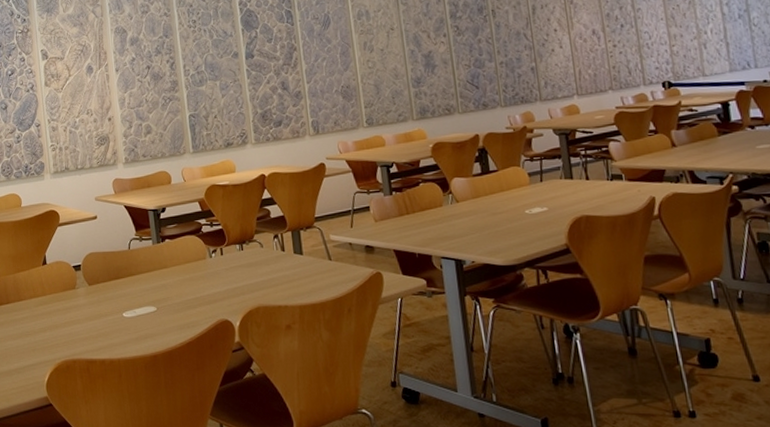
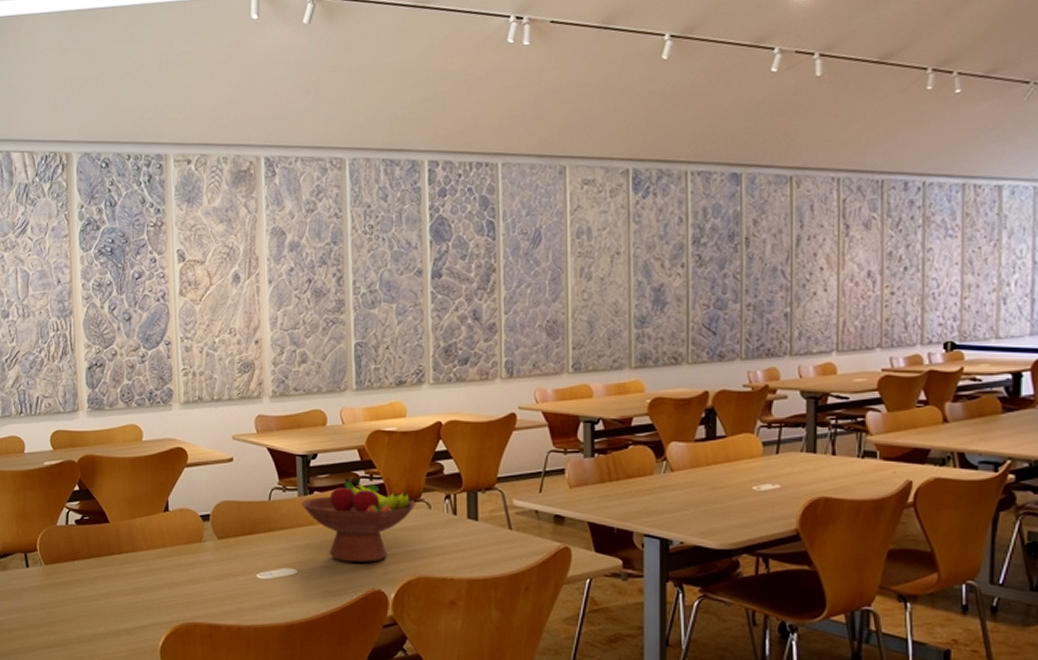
fruit bowl: none [155,225,251,297] -> present [301,477,417,562]

